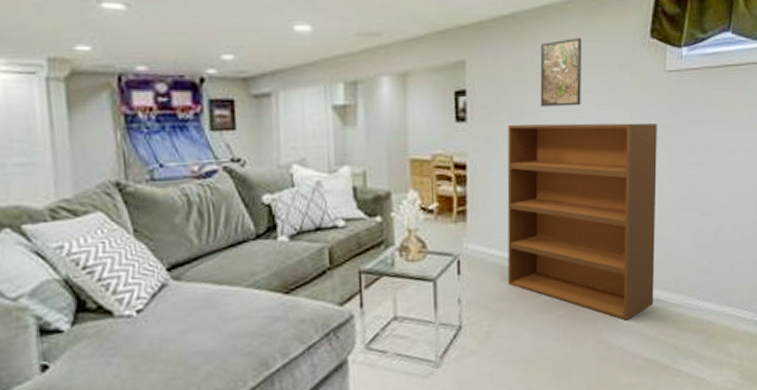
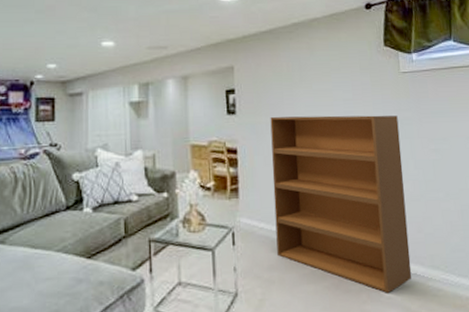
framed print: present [540,37,581,107] -> none [293,47,331,102]

